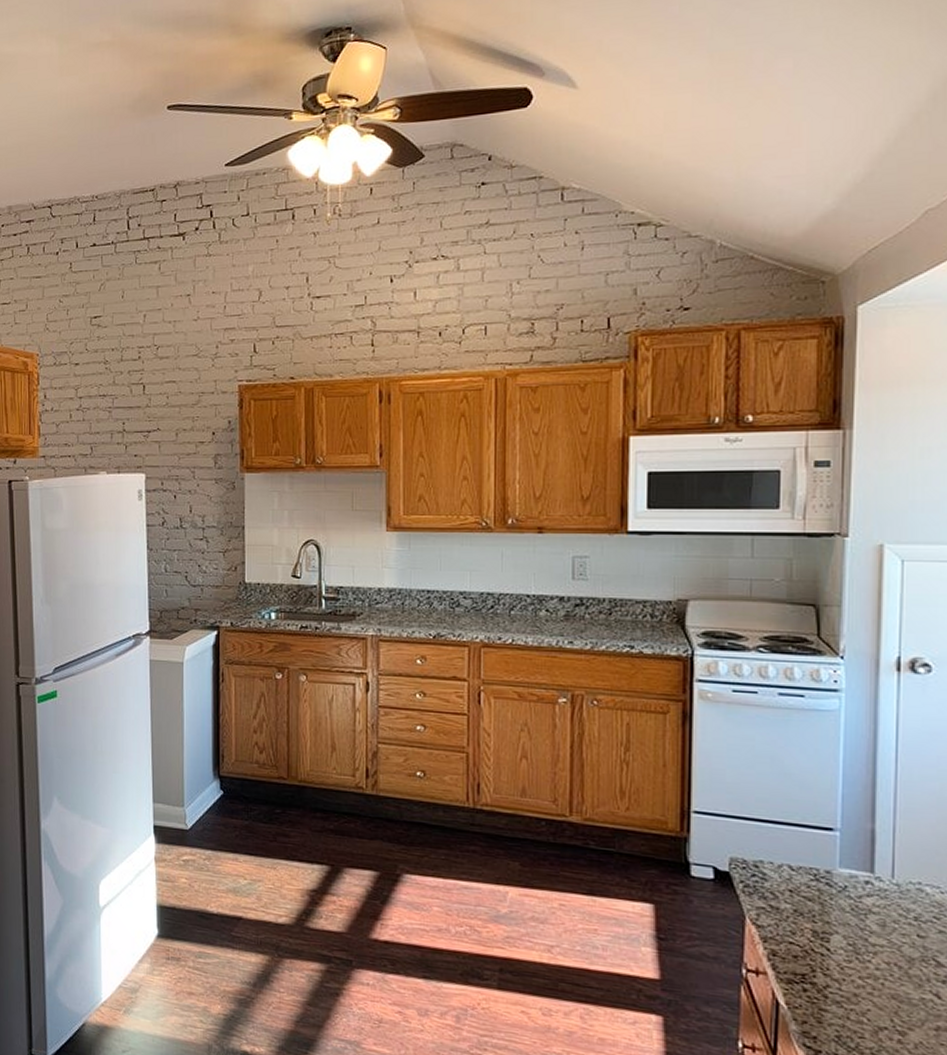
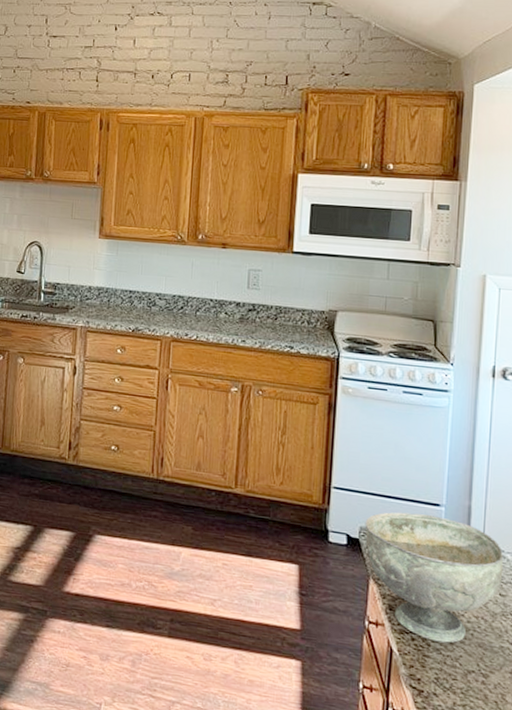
decorative bowl: none [736,839,921,994] -> present [365,512,504,643]

